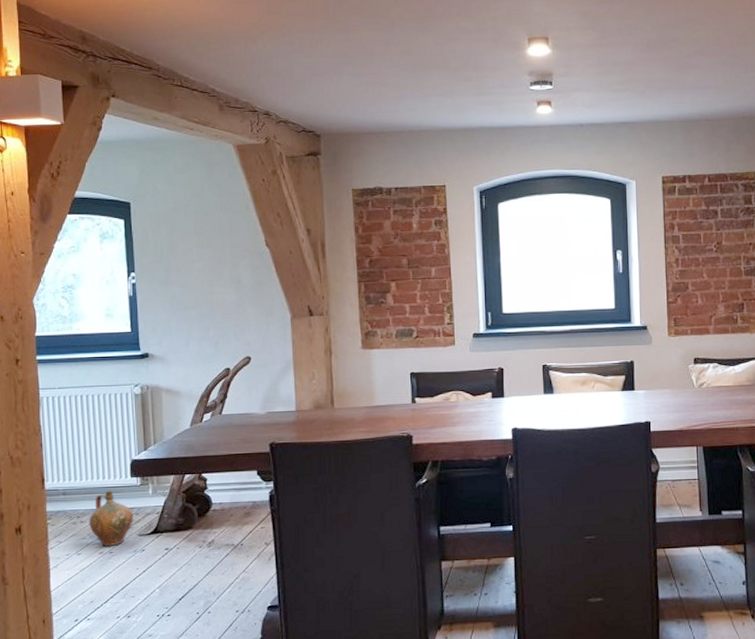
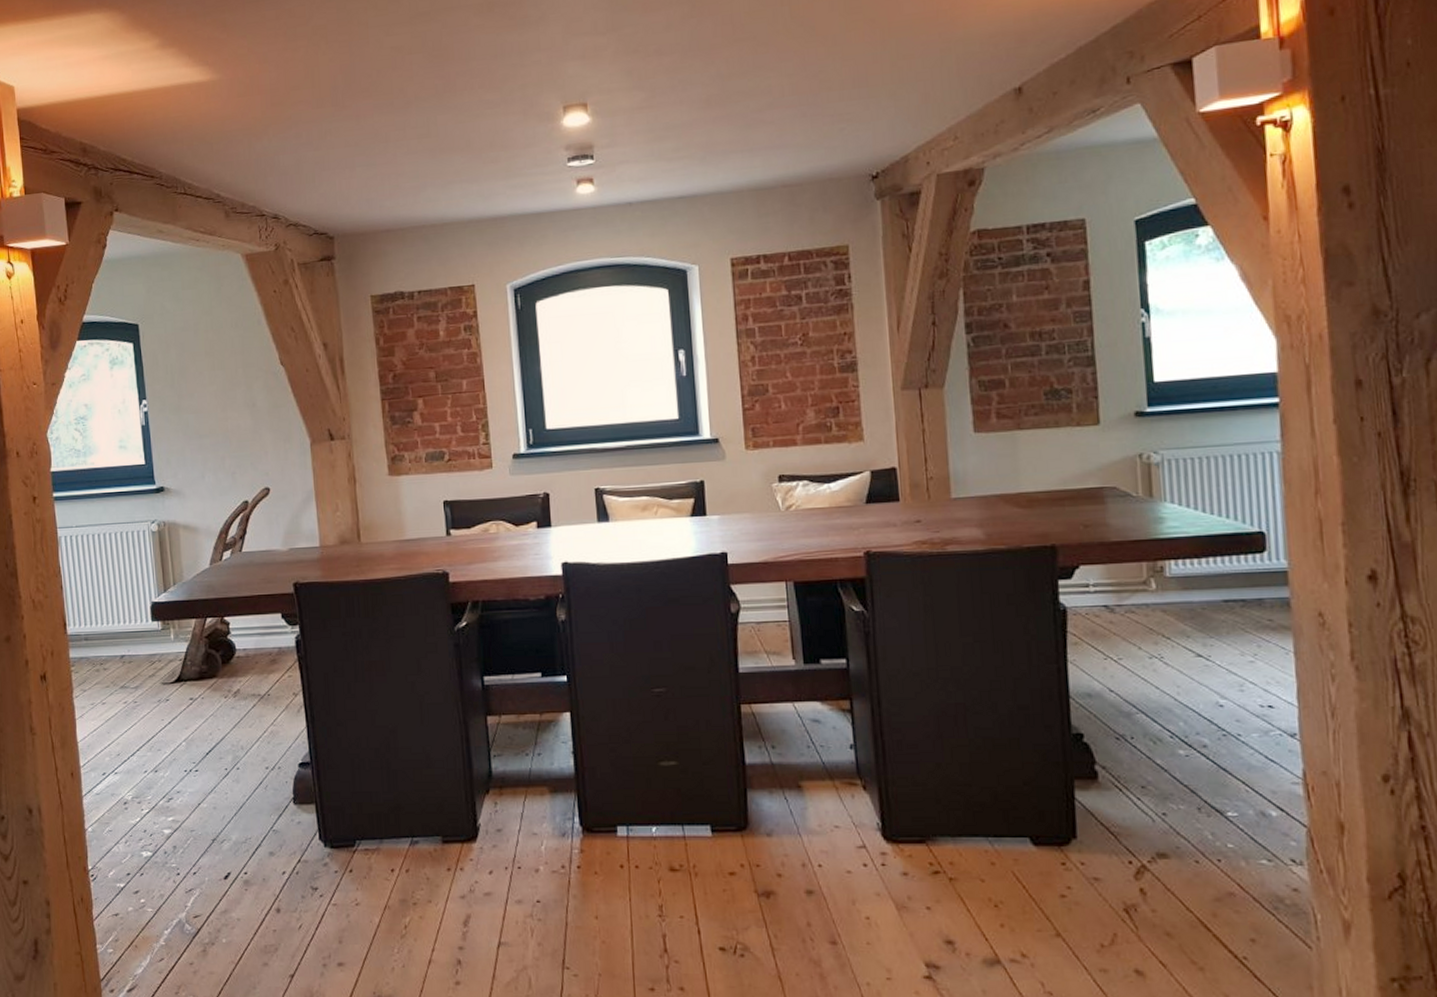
ceramic jug: present [89,491,134,546] -> none [112,636,156,695]

